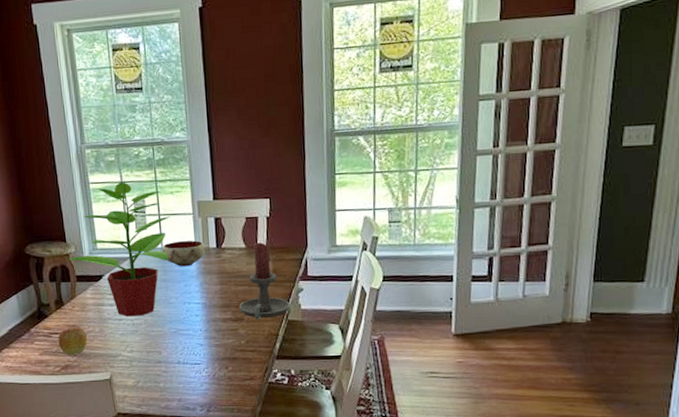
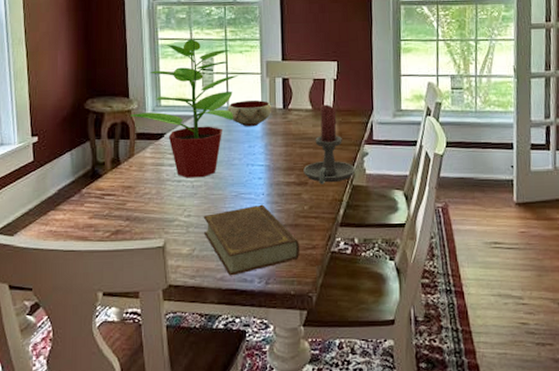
apple: present [58,326,88,355] -> none [110,188,143,219]
book: none [145,340,238,405] -> present [203,204,299,276]

